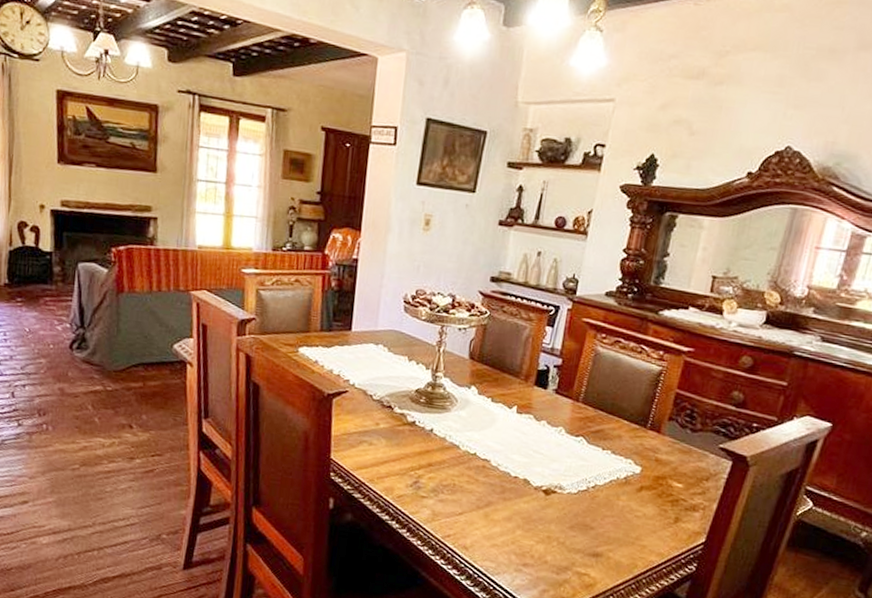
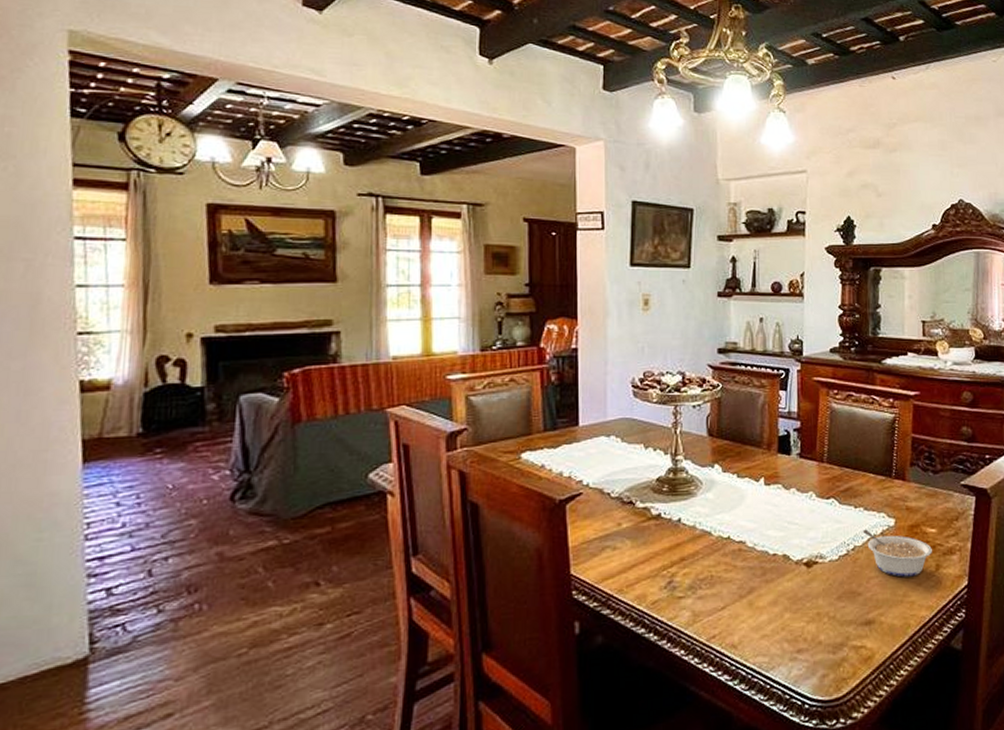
legume: none [606,471,675,524] -> present [862,529,932,577]

